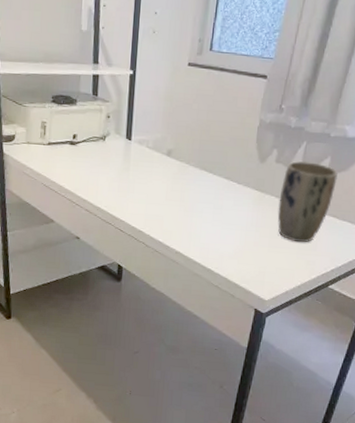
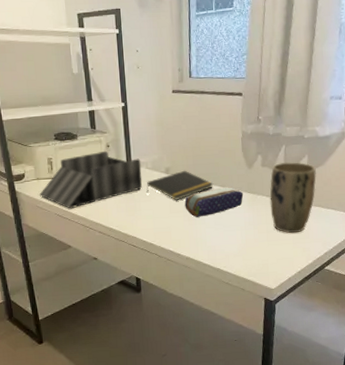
desk organizer: none [28,121,142,181] -> present [40,150,143,209]
notepad: none [143,154,219,187] -> present [146,170,214,200]
pencil case: none [182,179,250,210] -> present [184,187,244,217]

